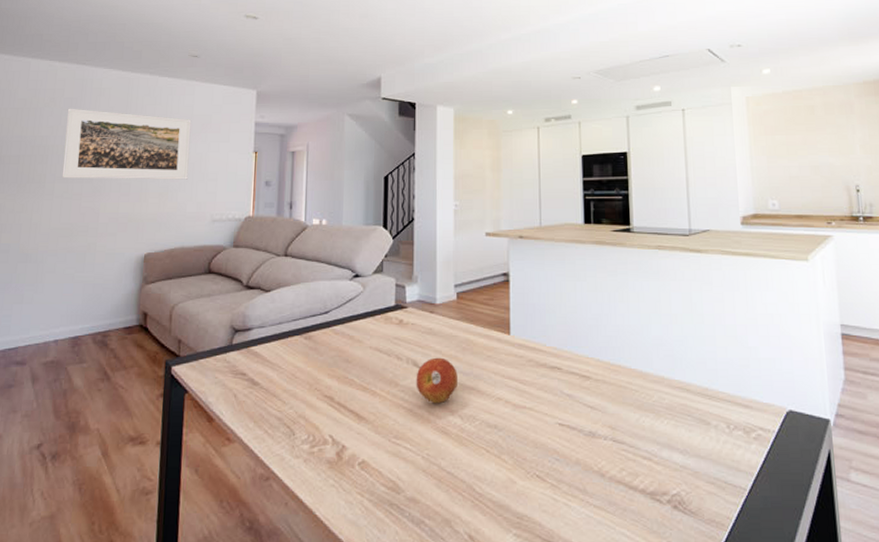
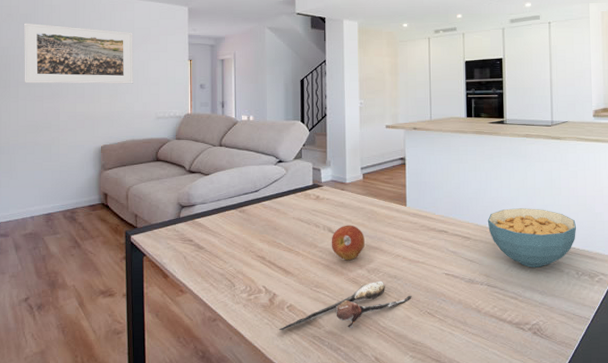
spoon: none [346,431,516,495] -> present [278,280,412,330]
cereal bowl: none [611,340,726,418] -> present [487,208,577,268]

